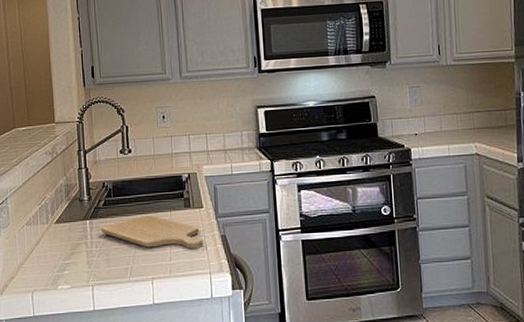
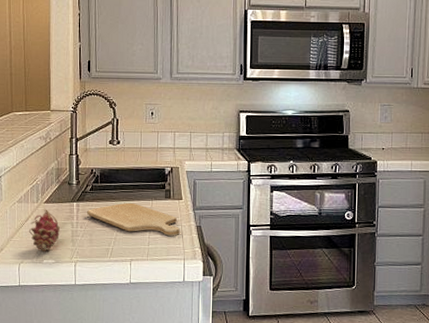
fruit: none [40,229,74,277] -> present [28,208,60,252]

